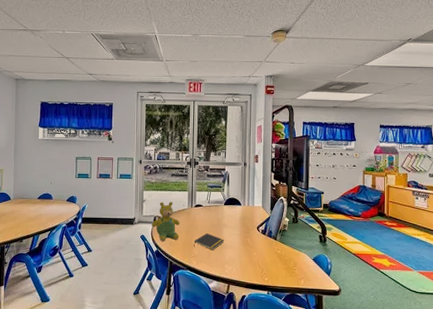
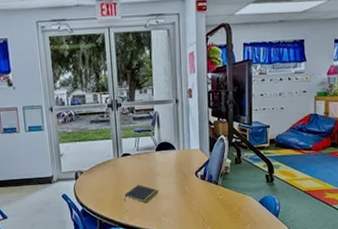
teddy bear: present [151,201,180,242] -> none [73,152,107,199]

